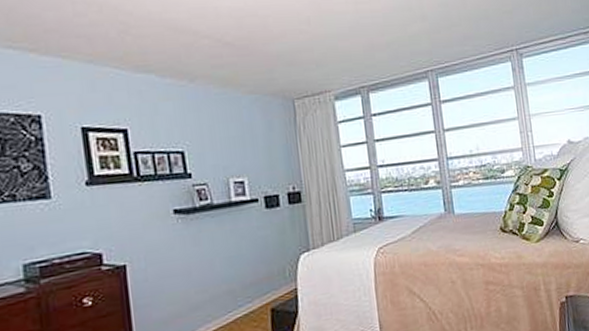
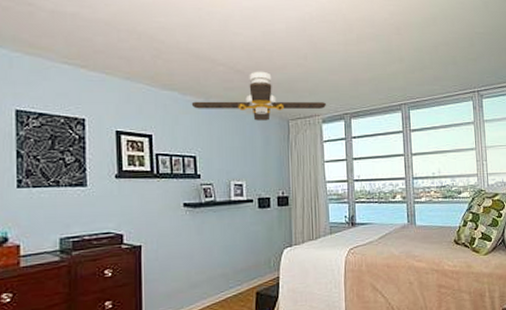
ceiling fan: none [172,42,338,103] -> present [191,71,326,121]

